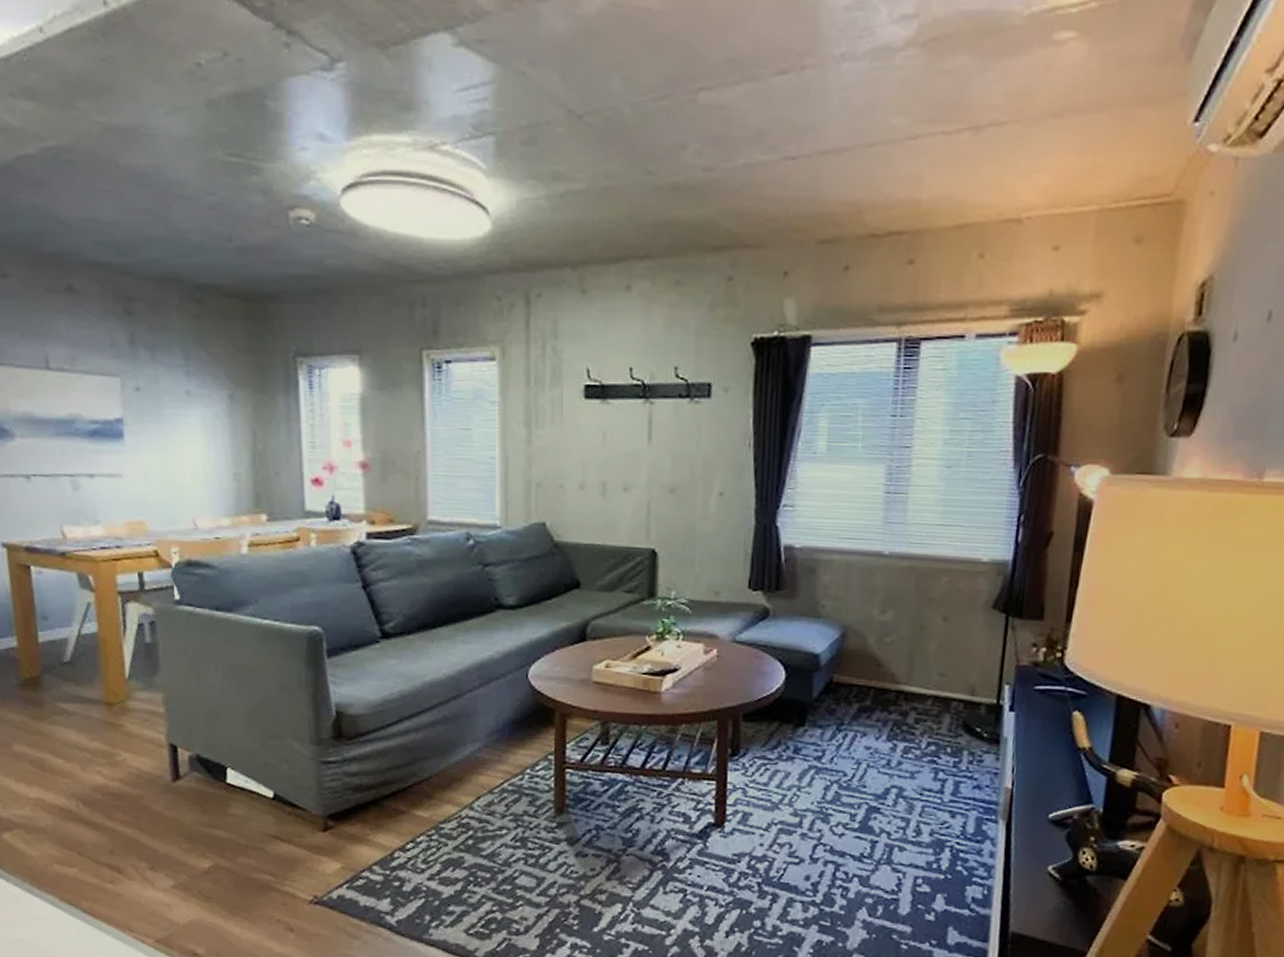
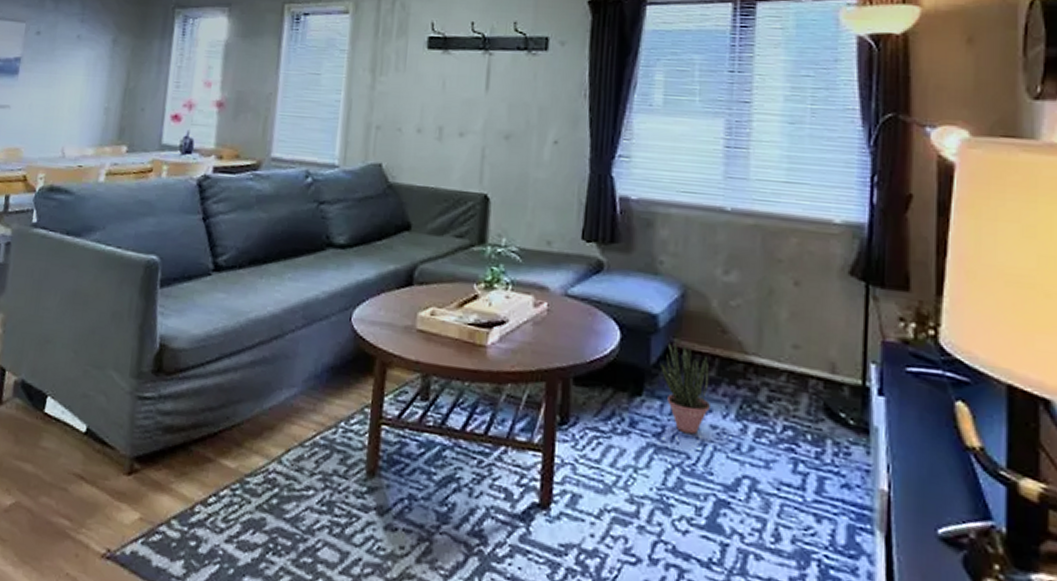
potted plant: none [822,678,865,756] -> present [660,342,710,435]

